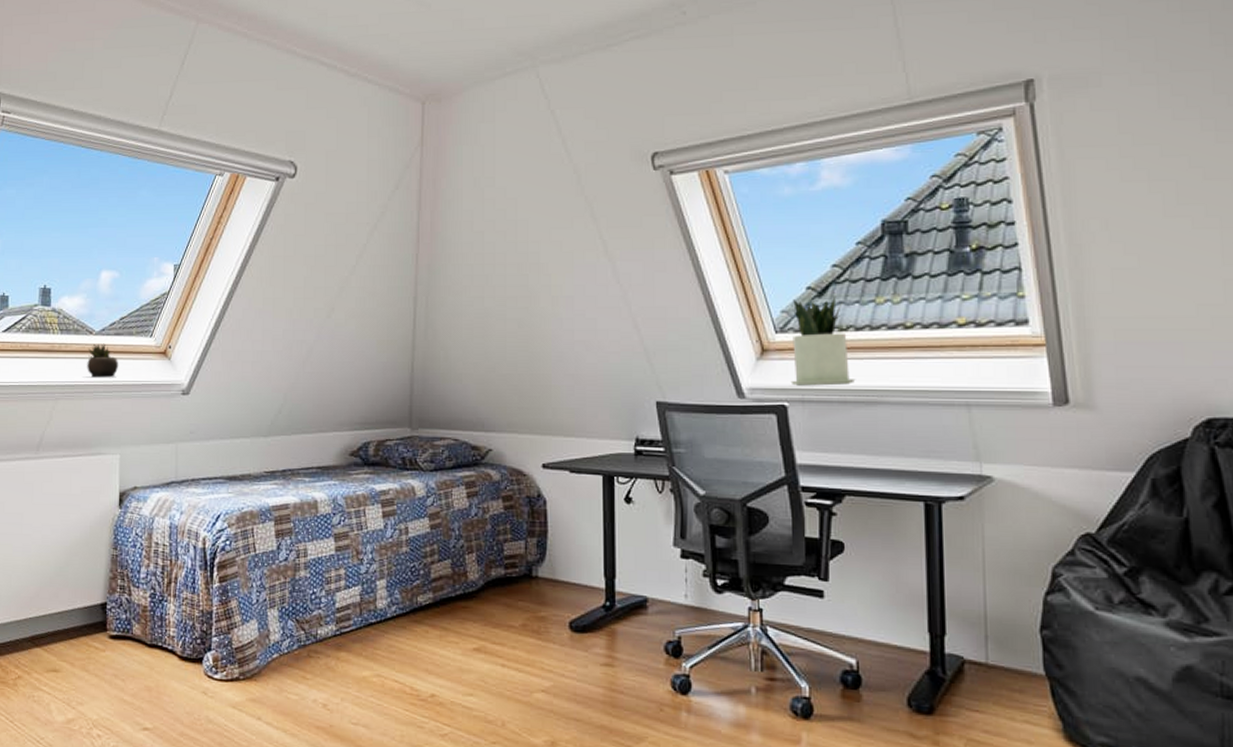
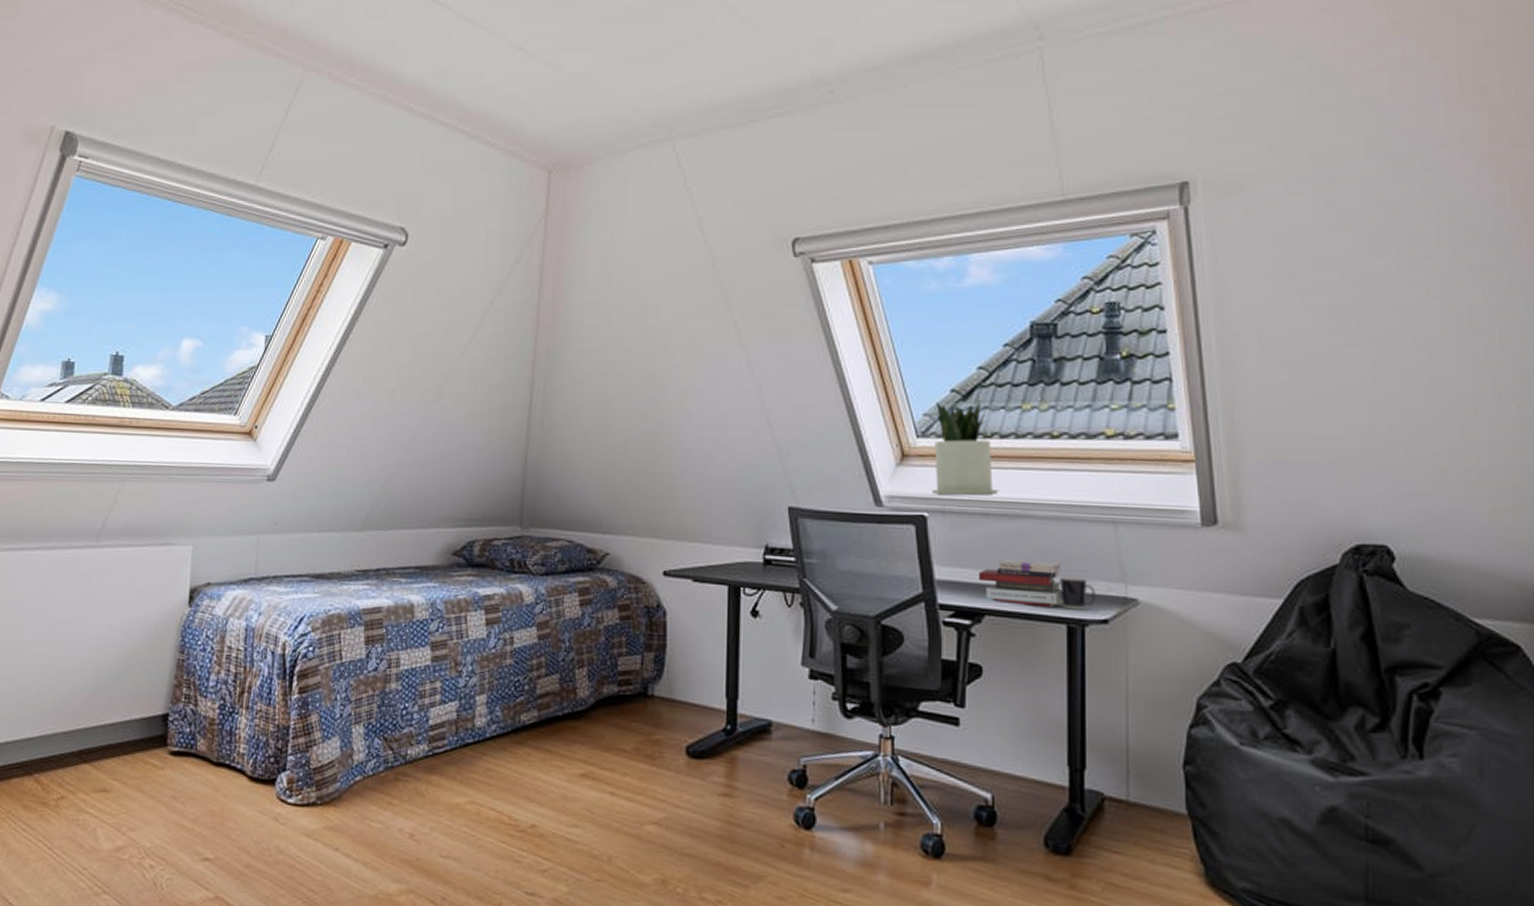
succulent plant: present [83,343,119,378] -> none [155,420,198,459]
books: none [837,443,920,487] -> present [978,559,1063,608]
mug: none [916,457,951,488] -> present [1060,576,1095,610]

